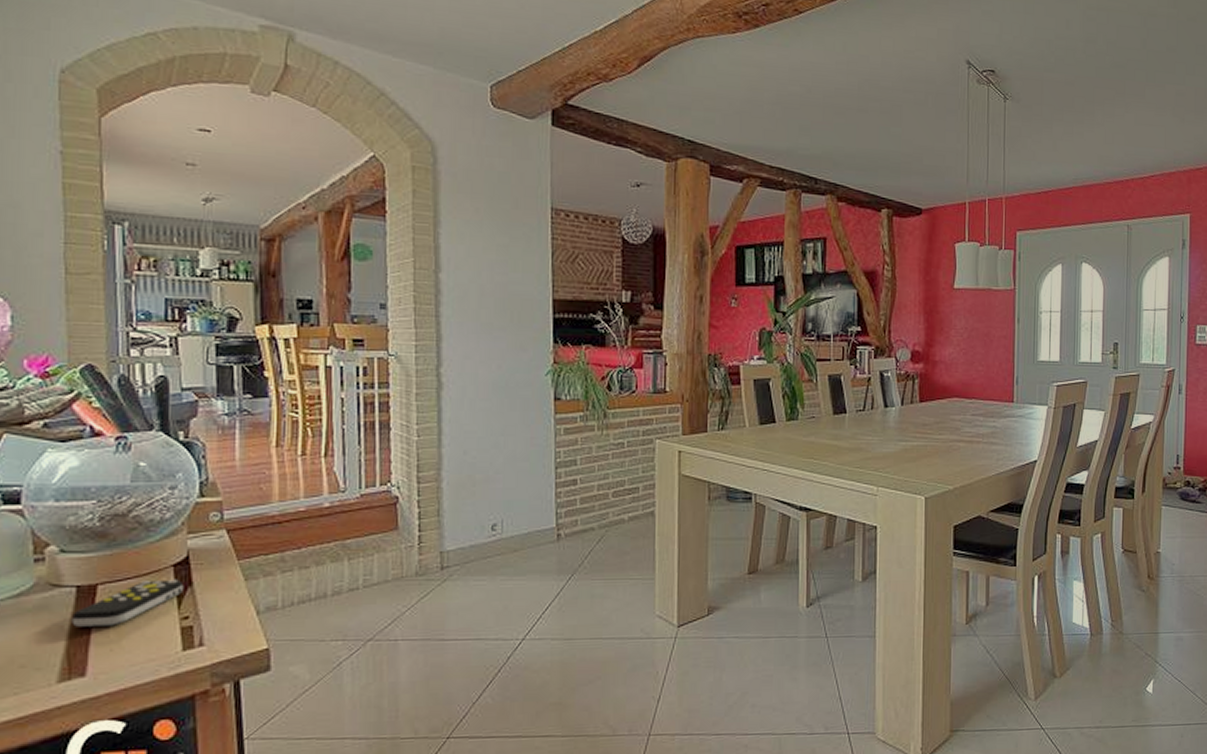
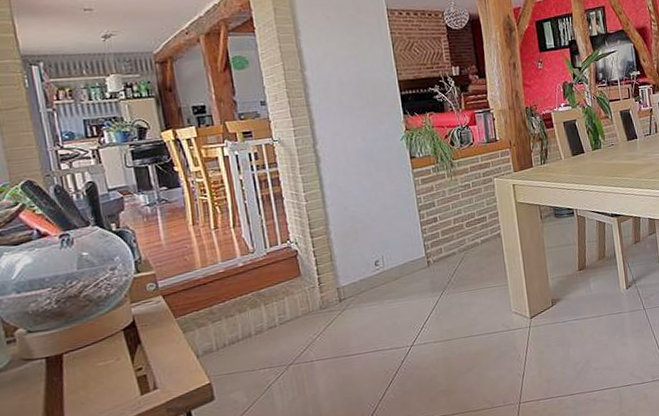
remote control: present [71,579,183,627] -> none [45,340,134,390]

